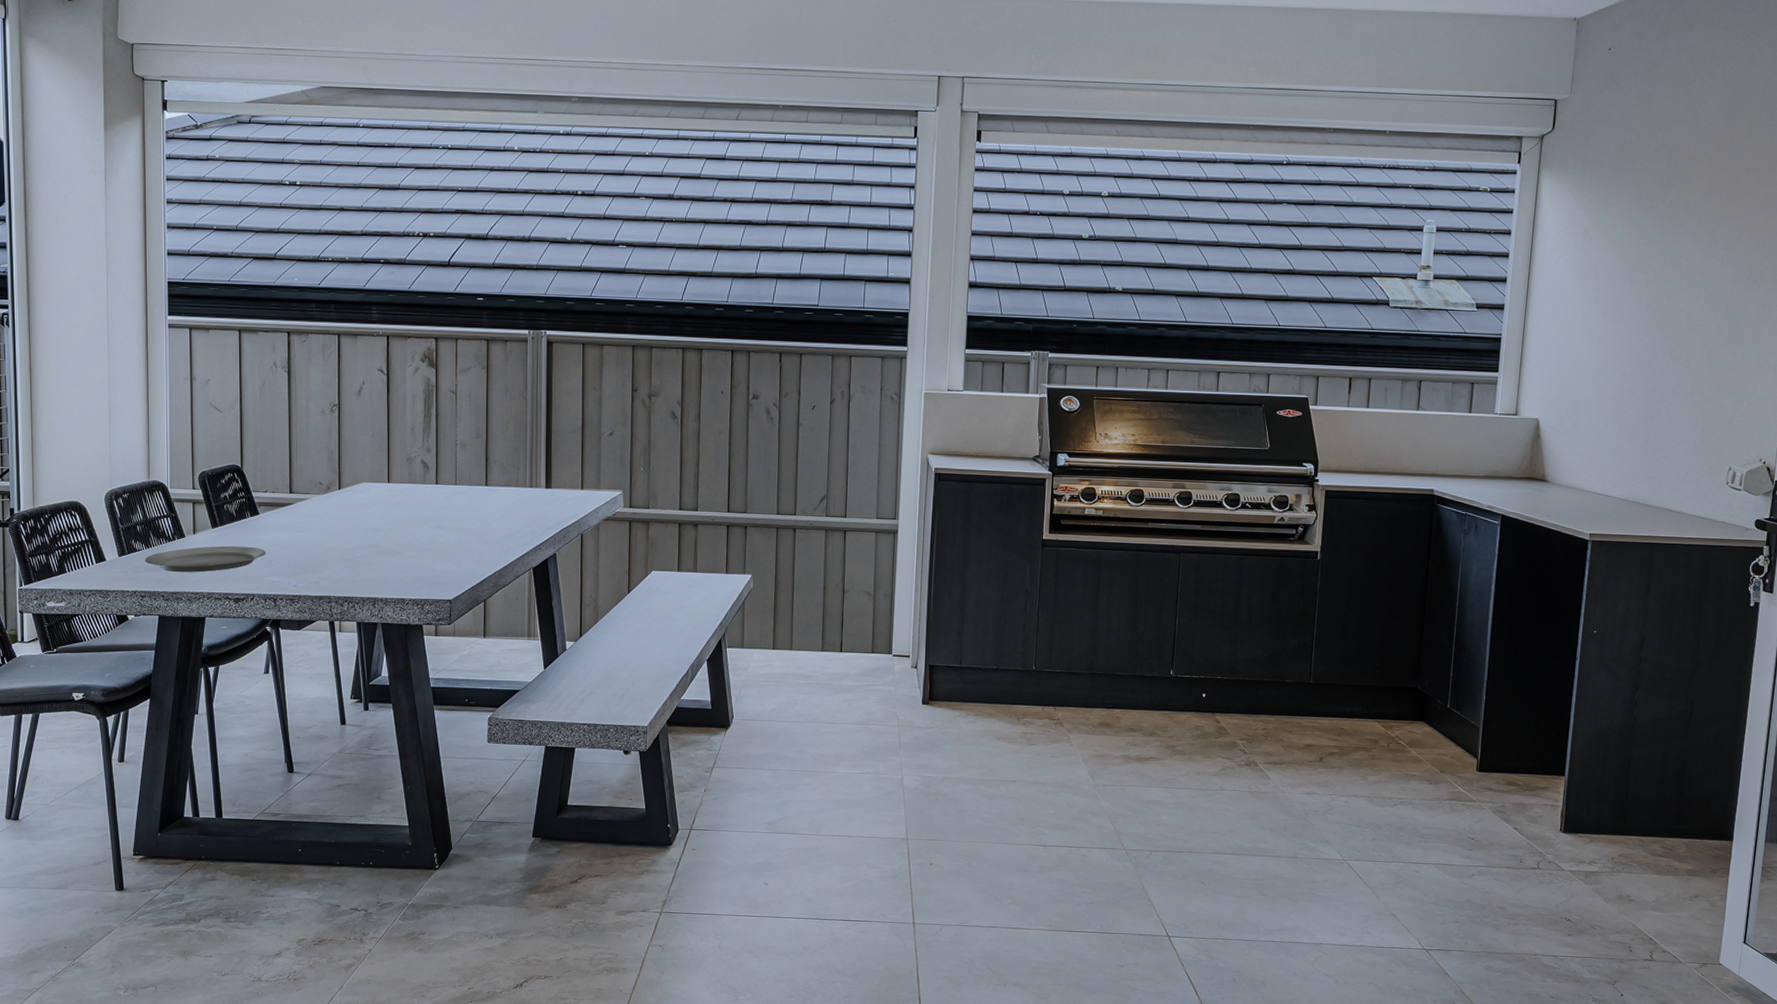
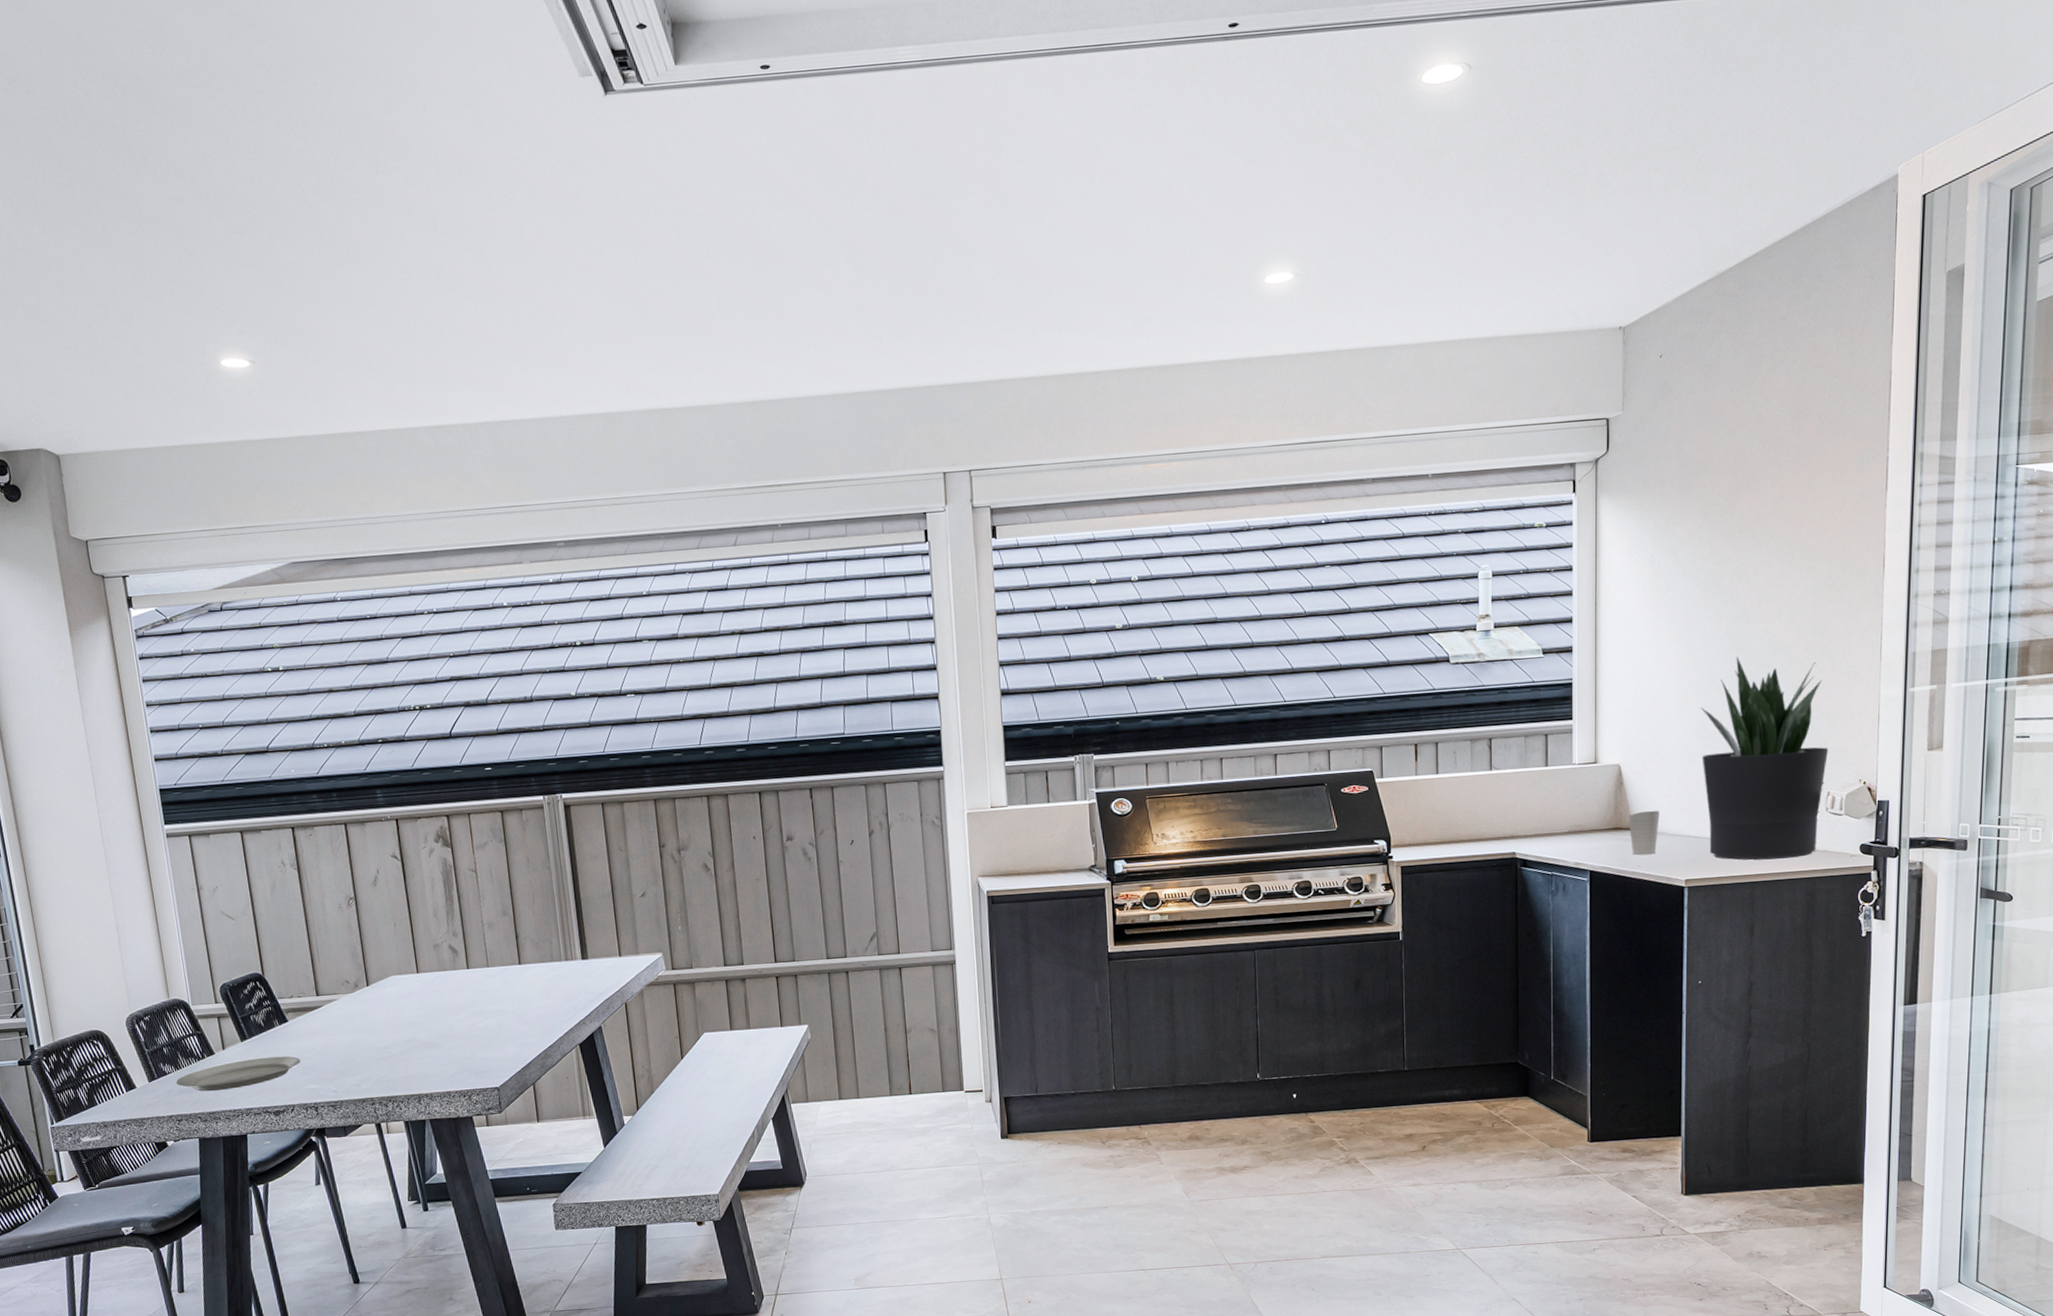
cup: none [1542,465,1572,507] -> present [1628,810,1660,856]
planter: none [1614,332,1733,525] -> present [1701,657,1828,860]

